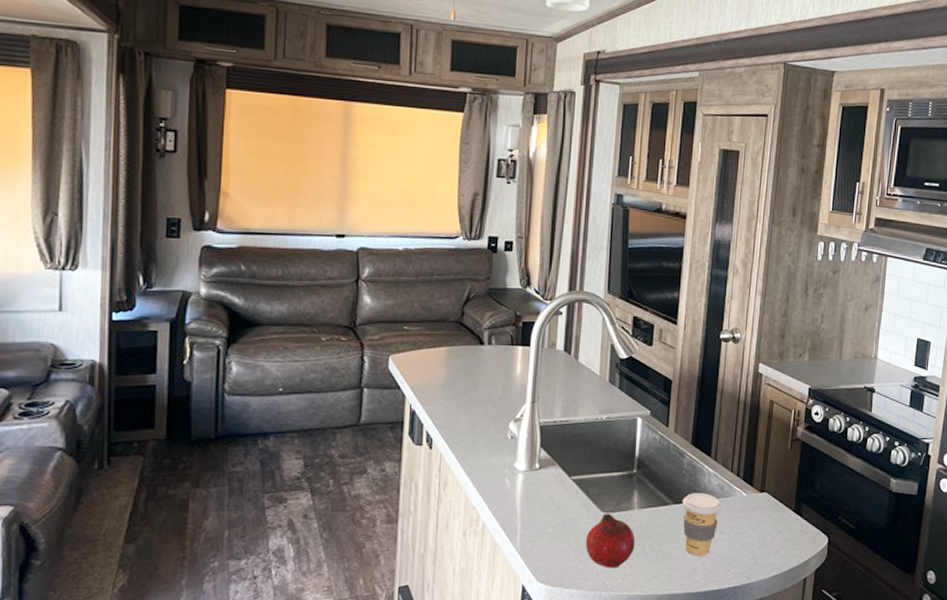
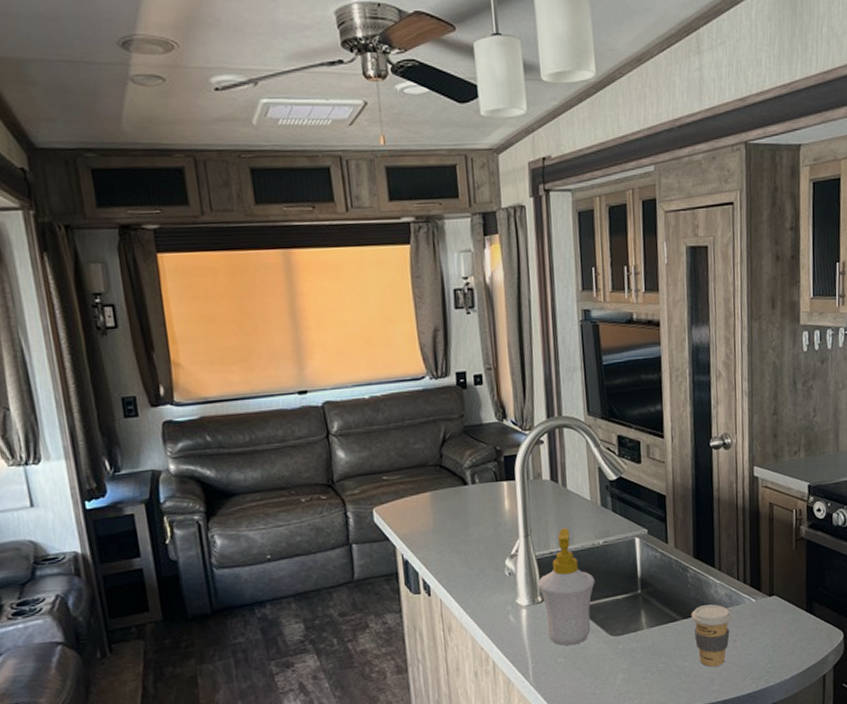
soap bottle: none [538,399,593,517] -> present [538,528,595,646]
fruit: present [585,514,636,568] -> none [598,637,649,690]

